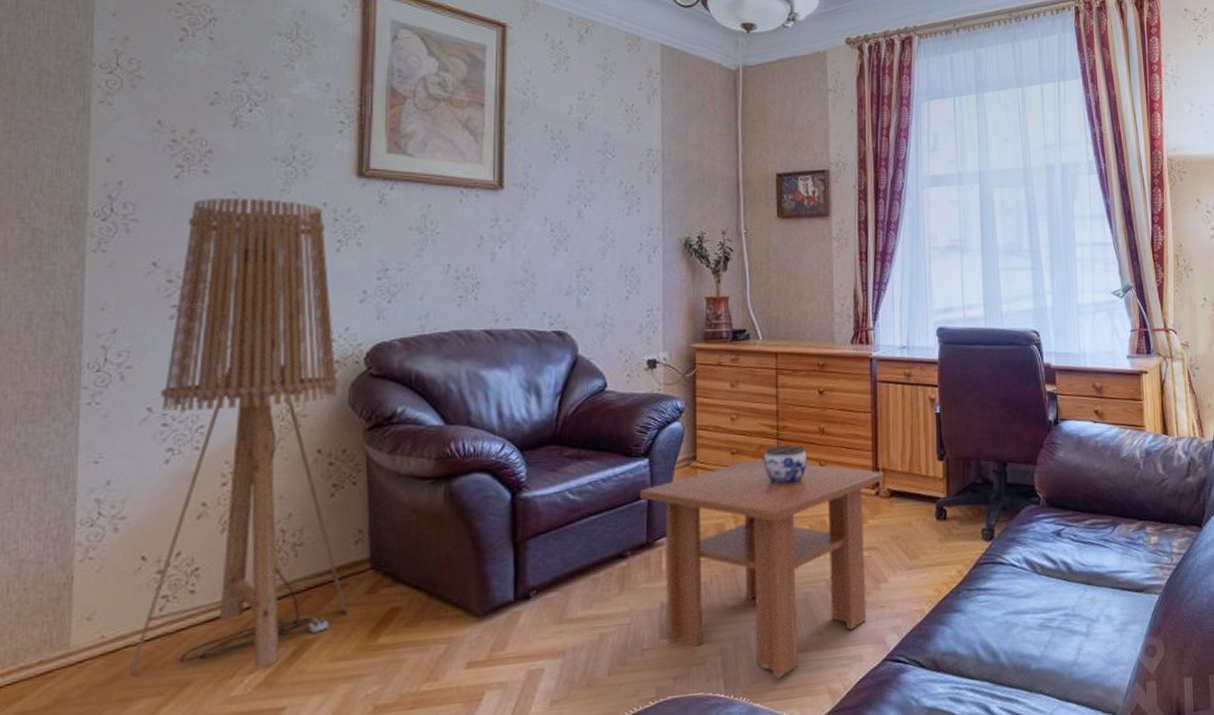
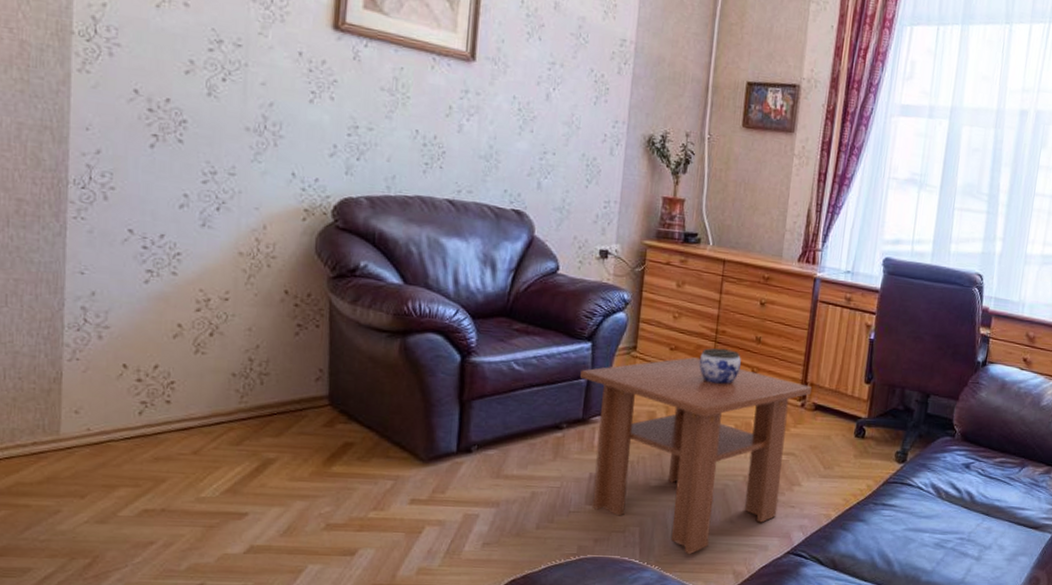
floor lamp: present [130,199,348,675] -> none [113,32,307,476]

